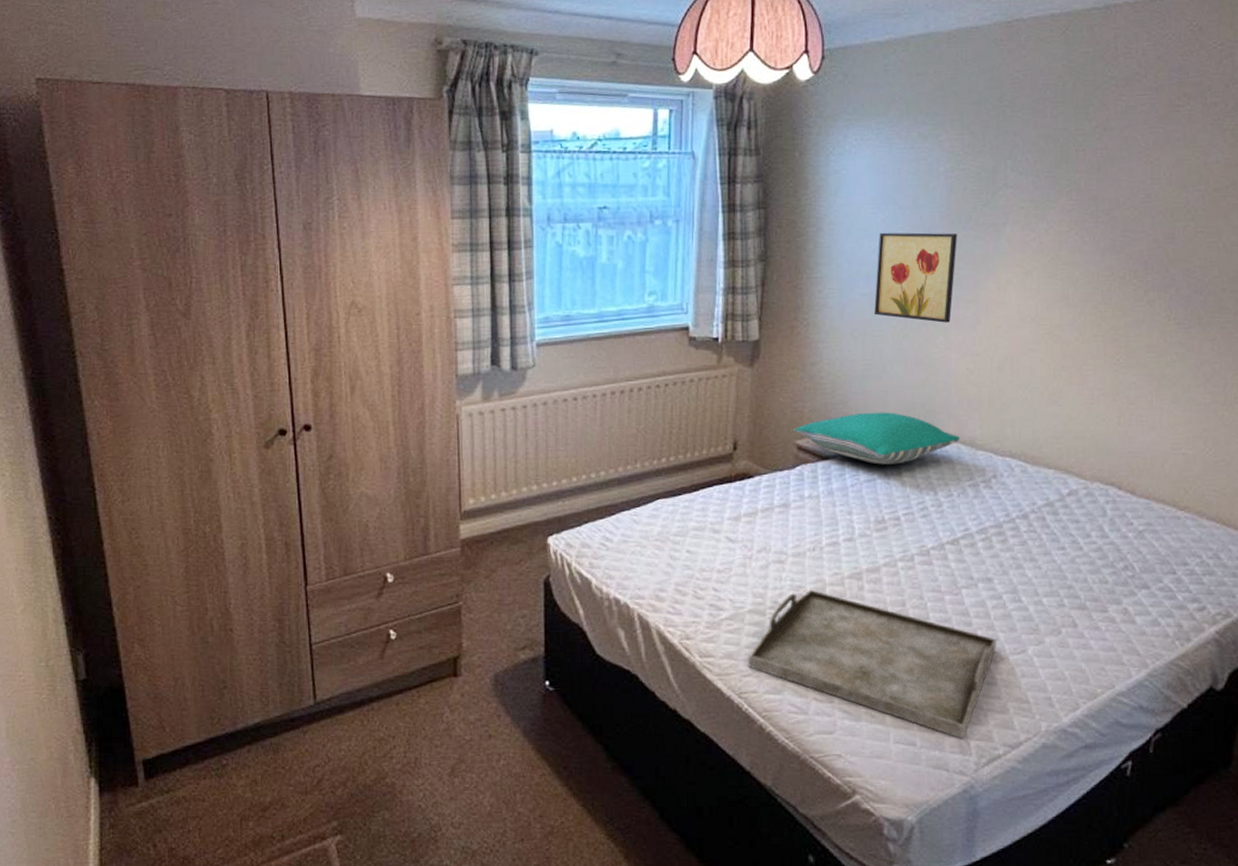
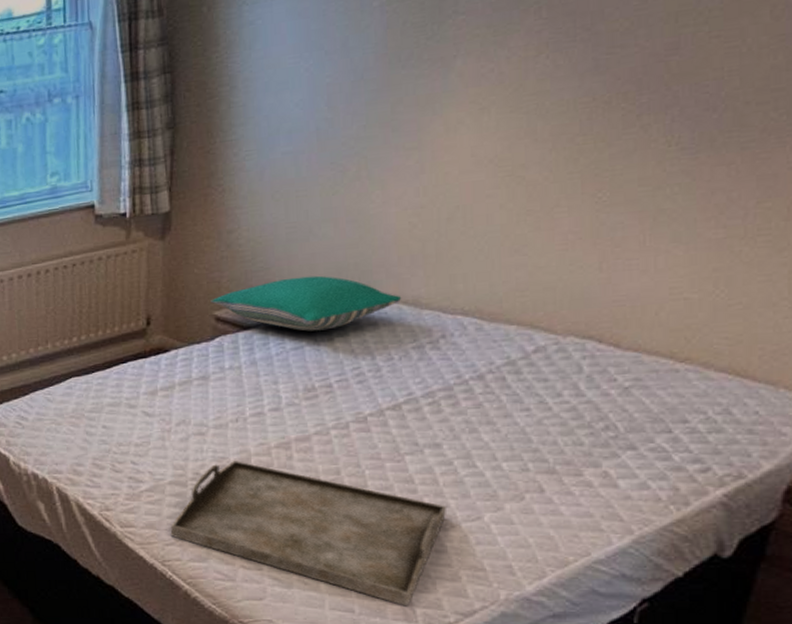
wall art: present [874,232,957,323] -> none [298,74,396,176]

